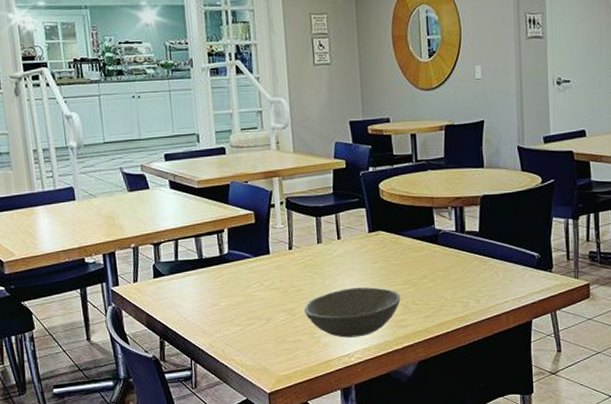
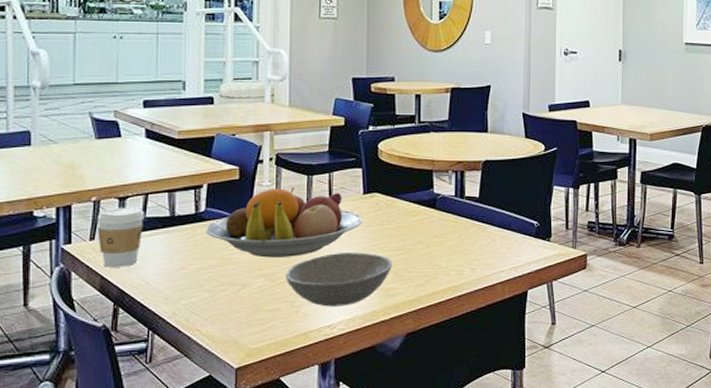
coffee cup: none [138,252,178,306] -> present [98,207,145,268]
fruit bowl: none [230,228,371,294] -> present [206,187,363,258]

